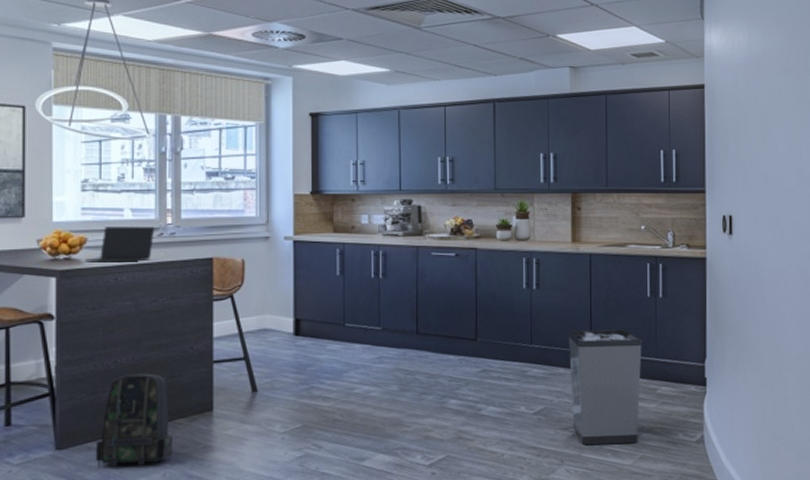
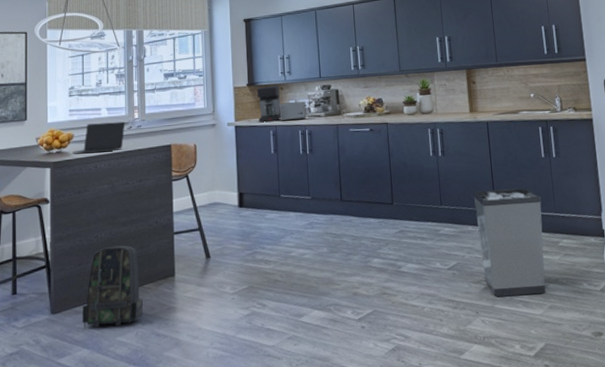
coffee maker: none [323,196,351,239] -> present [257,86,282,123]
toaster: none [349,216,382,240] -> present [279,100,308,122]

